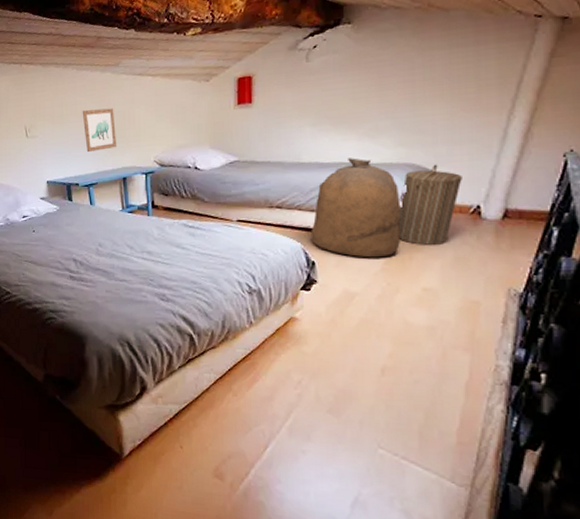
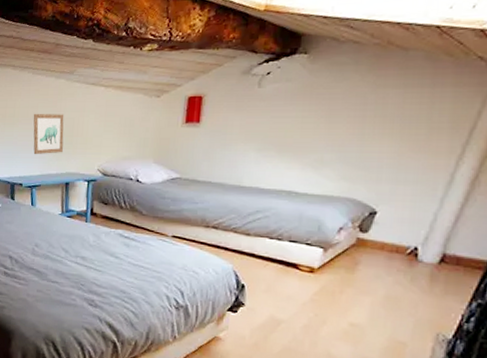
bag: present [310,158,401,258] -> none [243,186,337,288]
laundry hamper: present [398,164,462,246] -> none [331,201,403,283]

